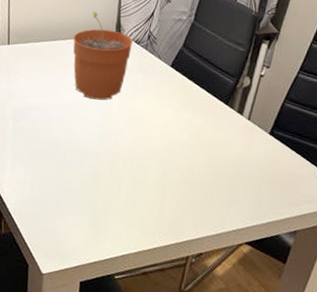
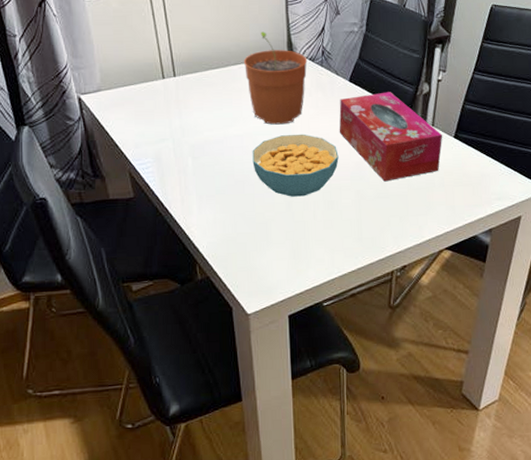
cereal bowl: none [67,110,151,171] -> present [252,134,339,197]
tissue box: none [154,81,258,168] -> present [339,92,443,182]

